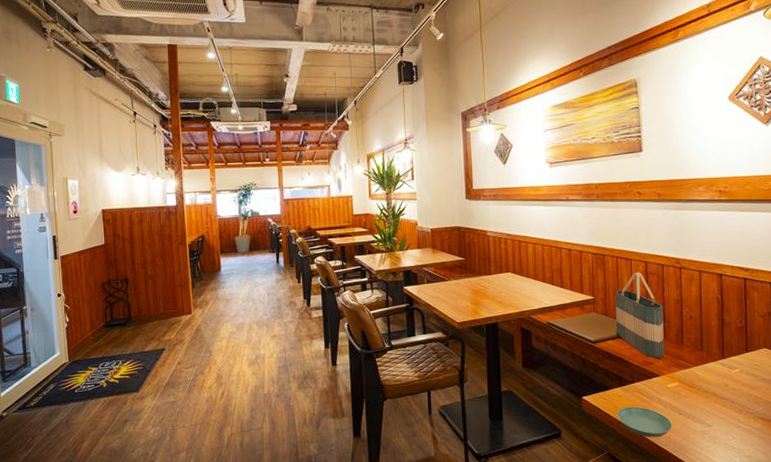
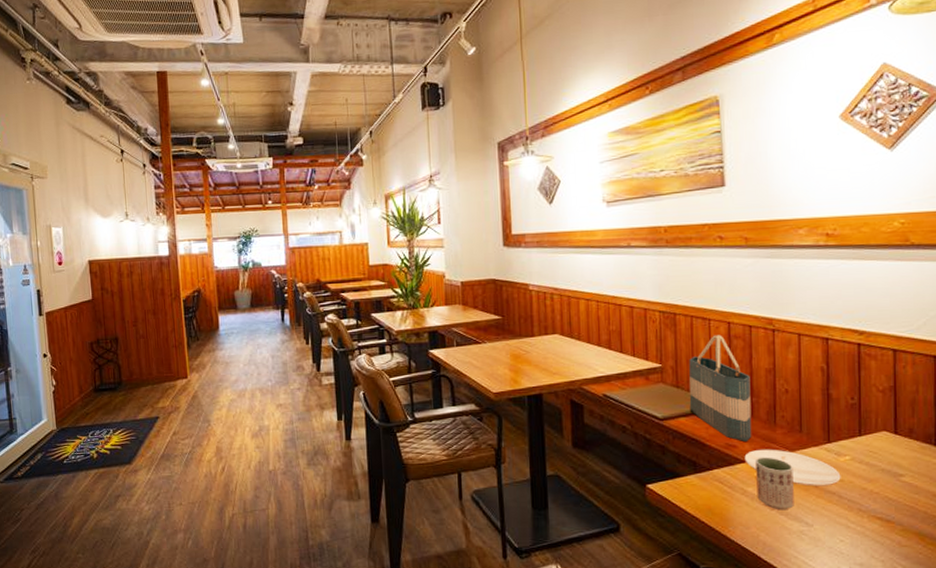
saucer: present [617,406,672,438] -> none [690,498,761,537]
plate: none [659,364,733,394] -> present [744,449,841,487]
cup: none [668,371,698,415] -> present [756,457,794,511]

